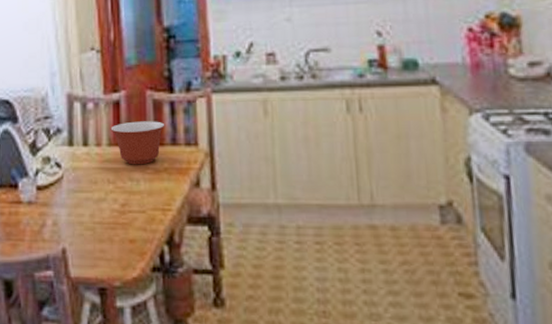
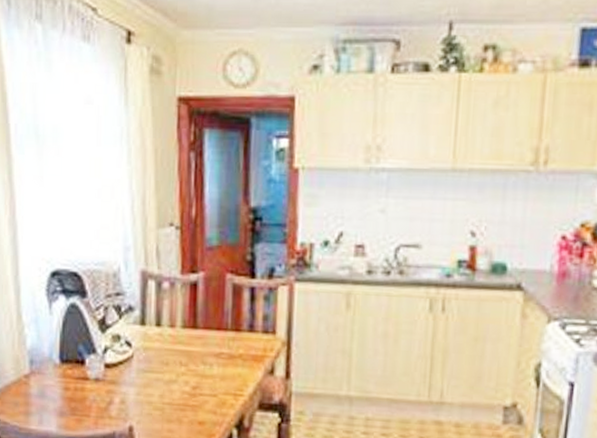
mixing bowl: present [110,121,165,165] -> none [186,304,244,350]

